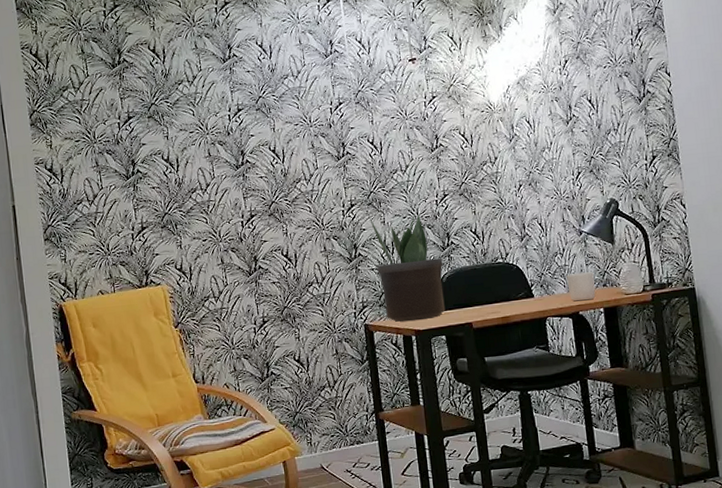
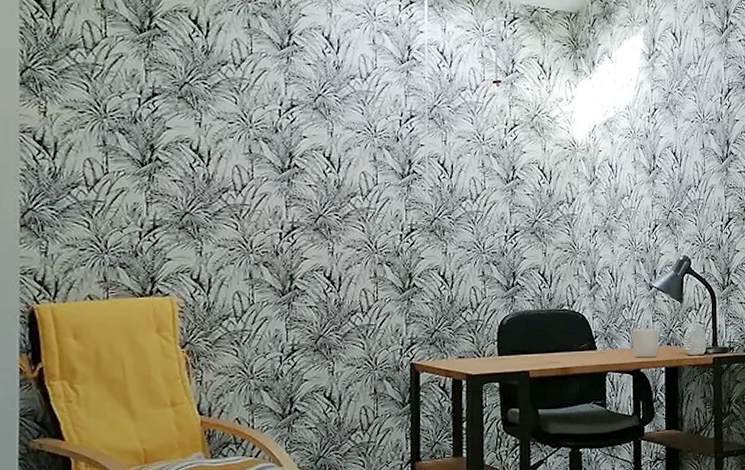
planter: present [369,214,446,322] -> none [430,246,505,363]

